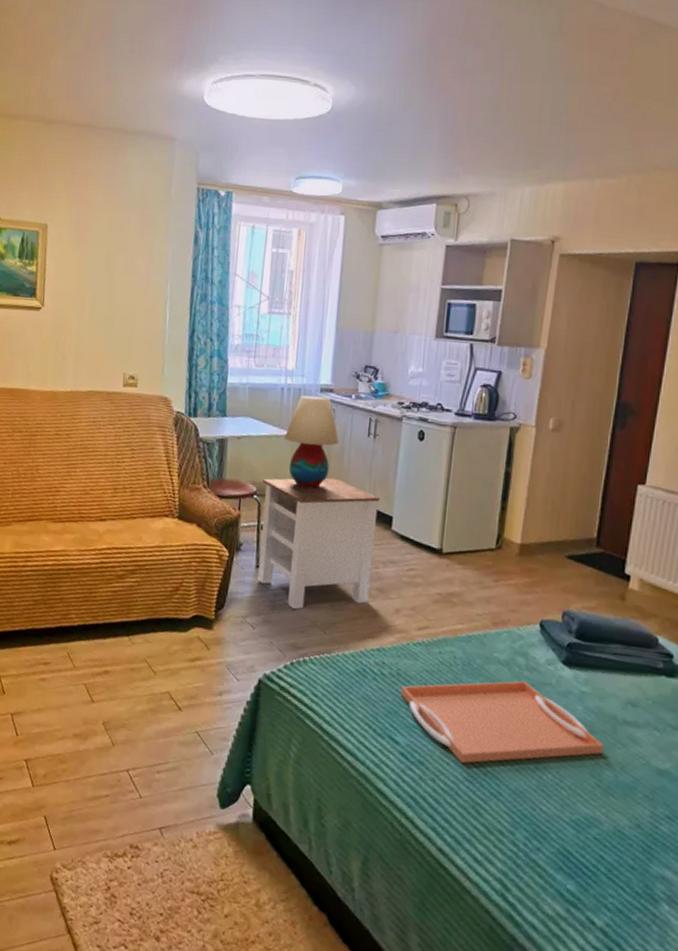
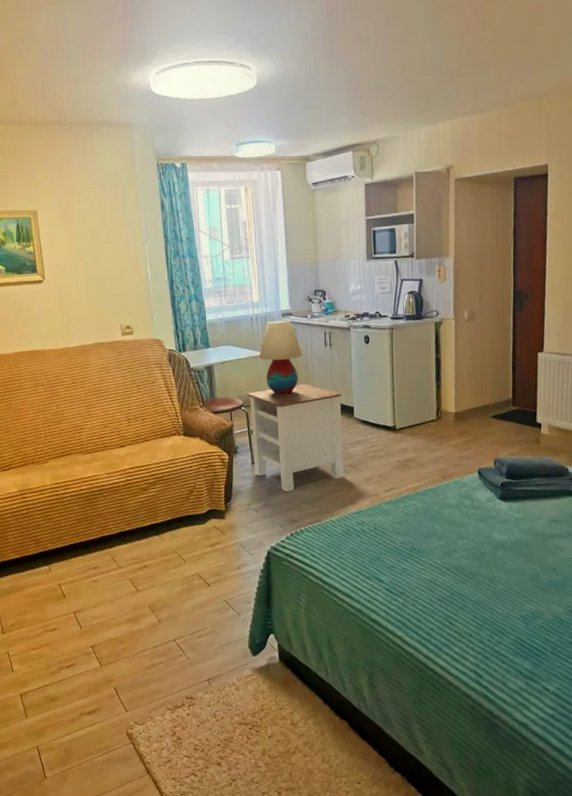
serving tray: present [400,680,604,764] -> none [379,518,538,589]

